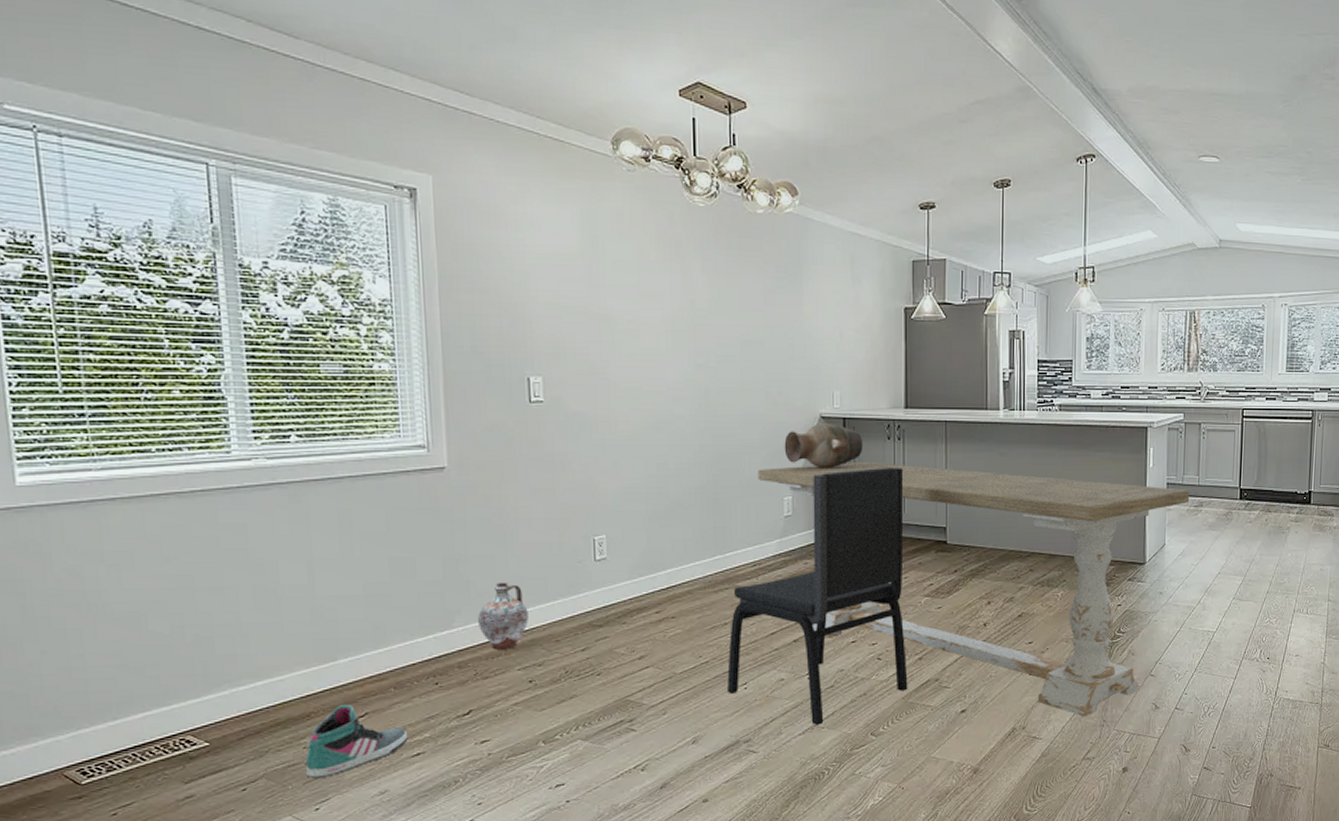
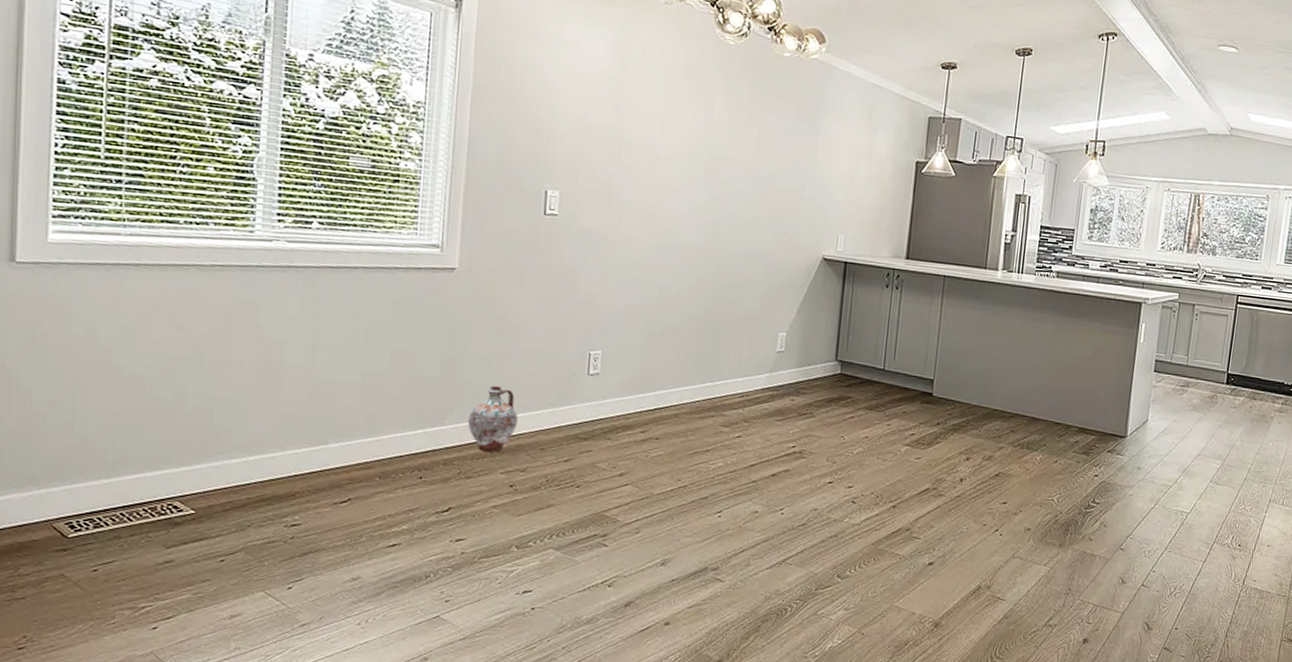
sneaker: present [305,705,408,778] -> none [283,488,387,558]
dining chair: present [727,467,908,725] -> none [702,313,898,561]
dining table: present [758,461,1190,717] -> none [755,303,1178,583]
vase: present [784,423,863,469] -> none [784,265,862,310]

